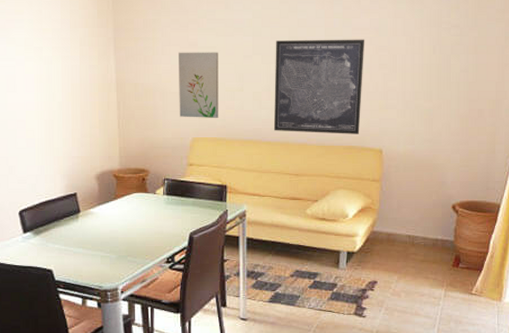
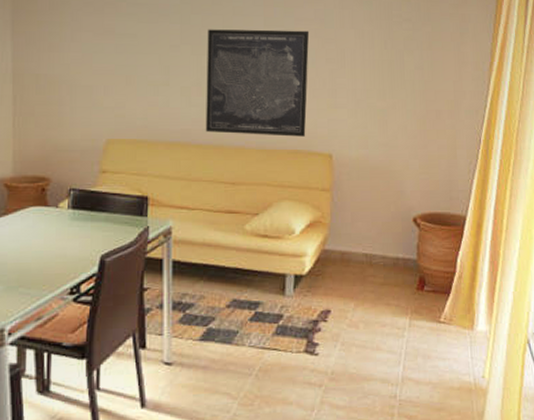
wall art: present [179,52,219,118] -> none [91,39,140,116]

